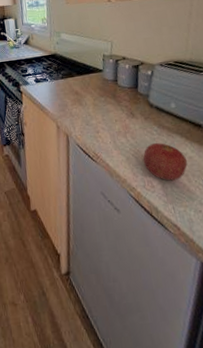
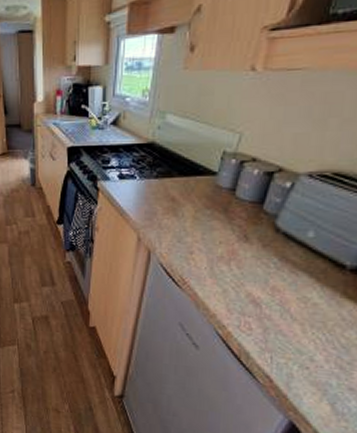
fruit: present [143,142,188,181] -> none [245,278,310,327]

